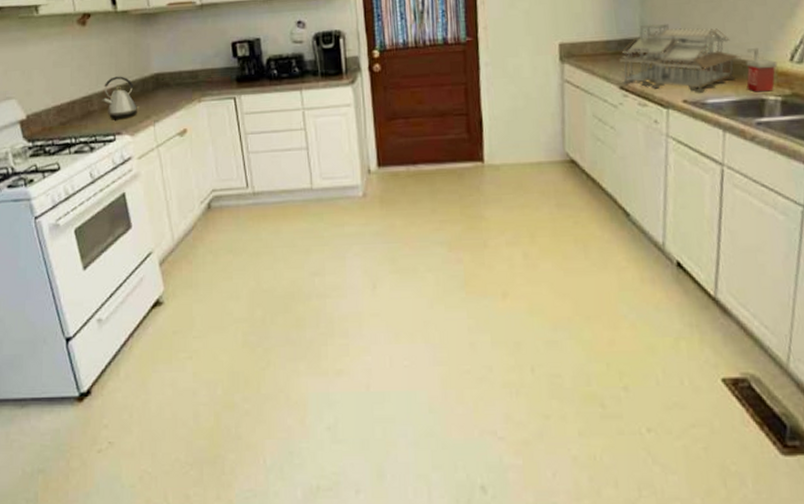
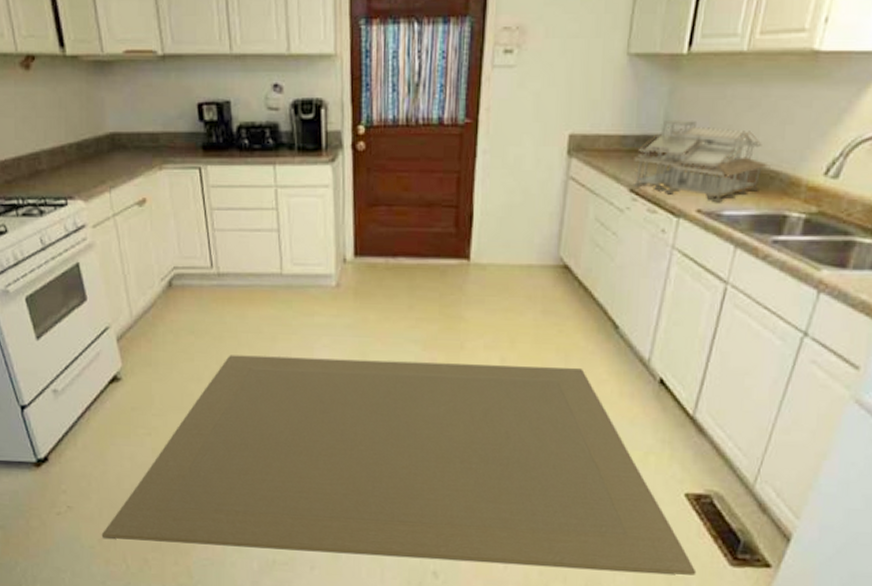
kettle: present [101,76,140,120] -> none [50,132,94,183]
rug: none [142,258,749,475] -> present [101,355,697,575]
soap dispenser: present [746,47,778,92] -> none [770,156,810,207]

